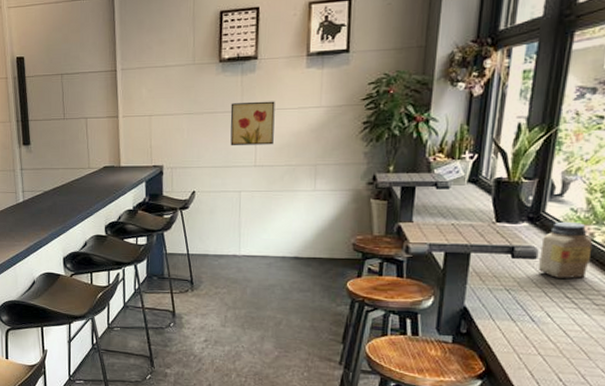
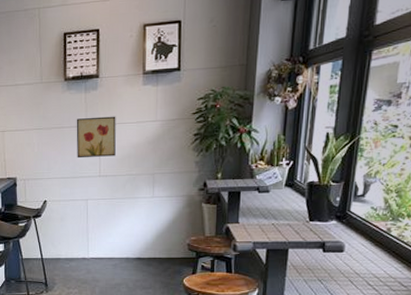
jar: present [539,221,593,279] -> none [346,218,390,269]

